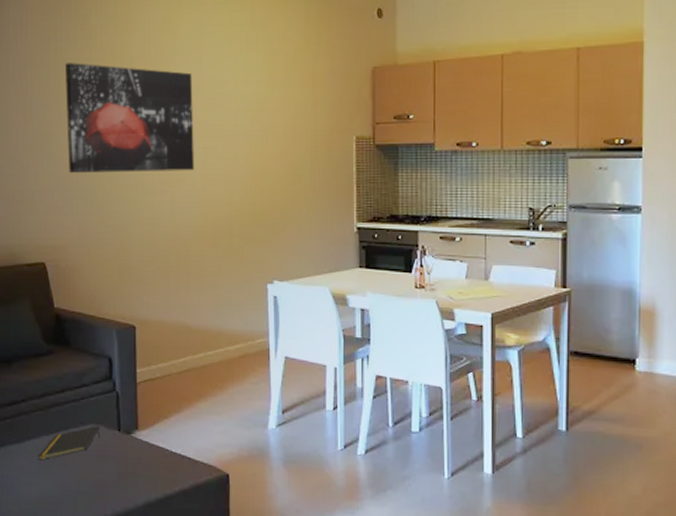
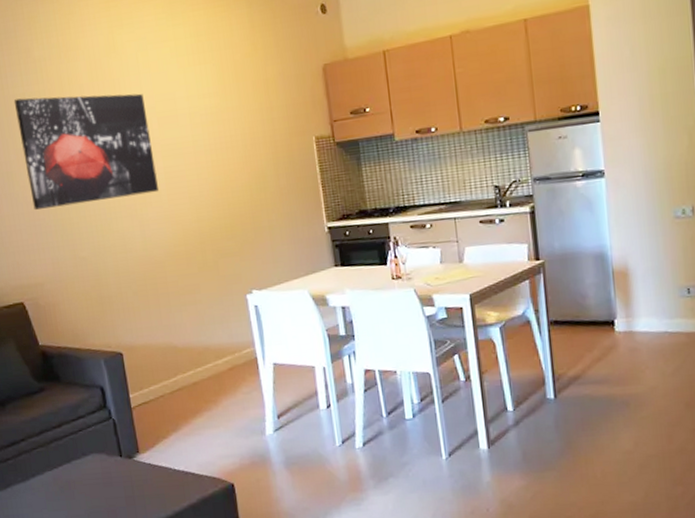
notepad: present [38,426,100,461] -> none [45,454,103,496]

